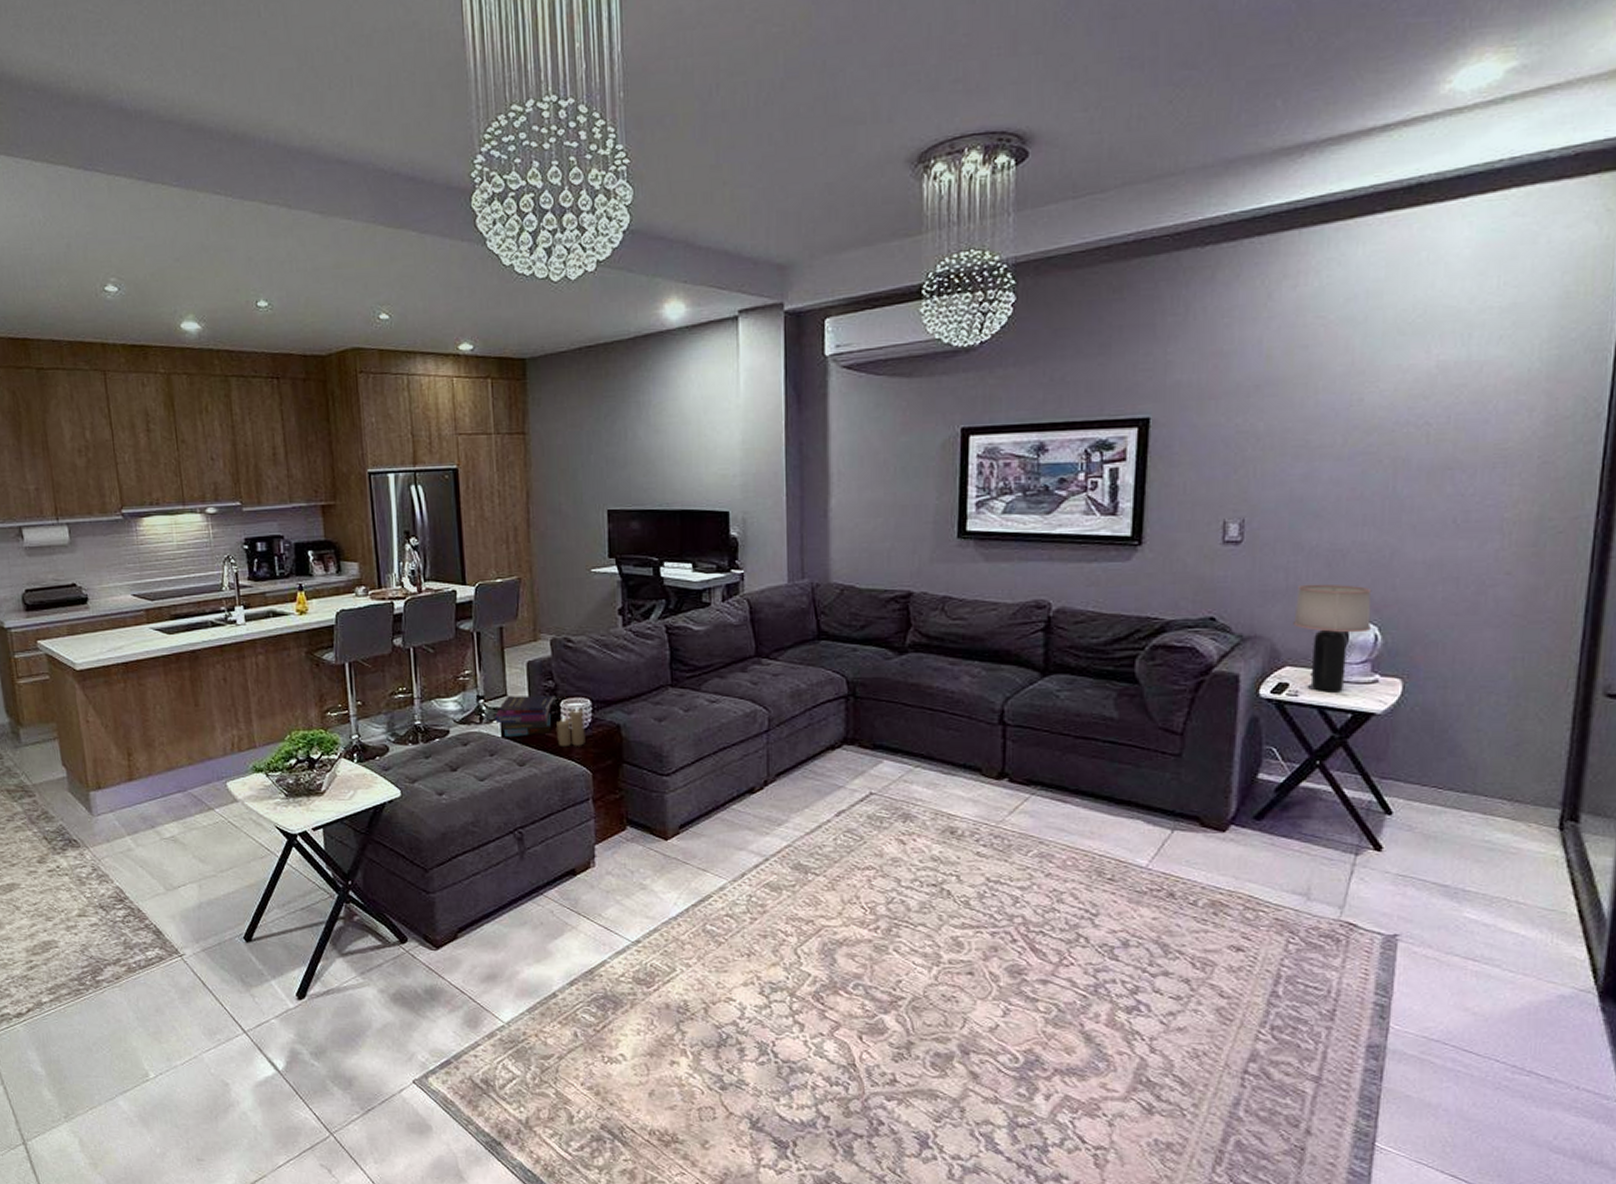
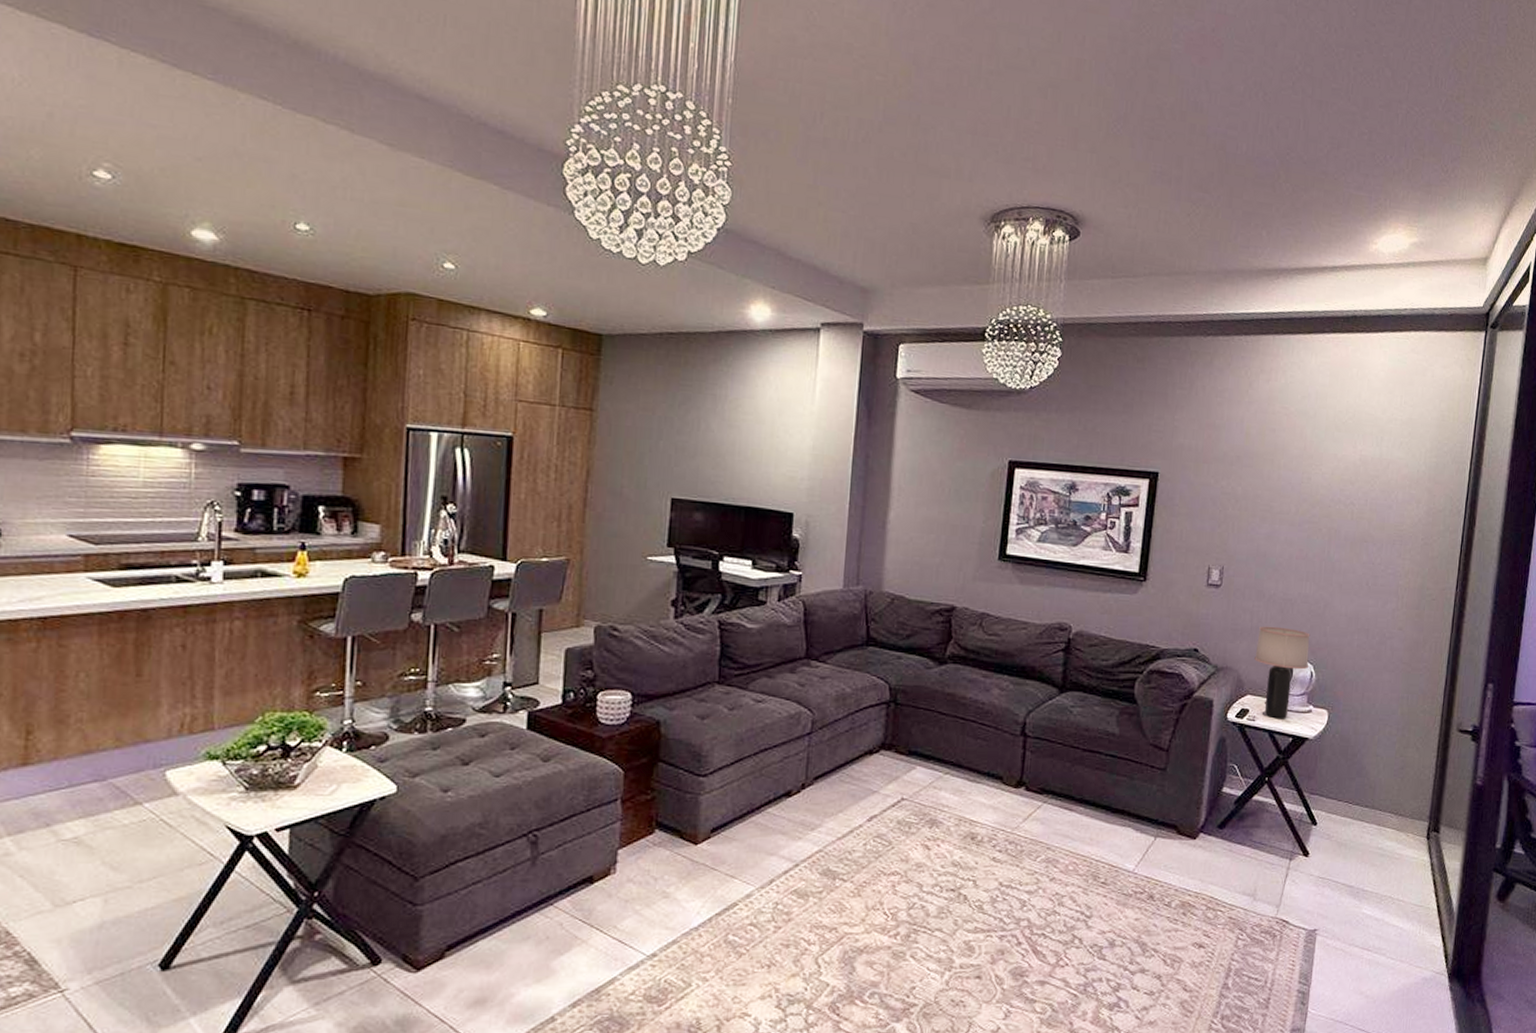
books: present [495,695,554,737] -> none [521,684,591,729]
candle: present [555,705,585,747] -> none [589,698,623,743]

